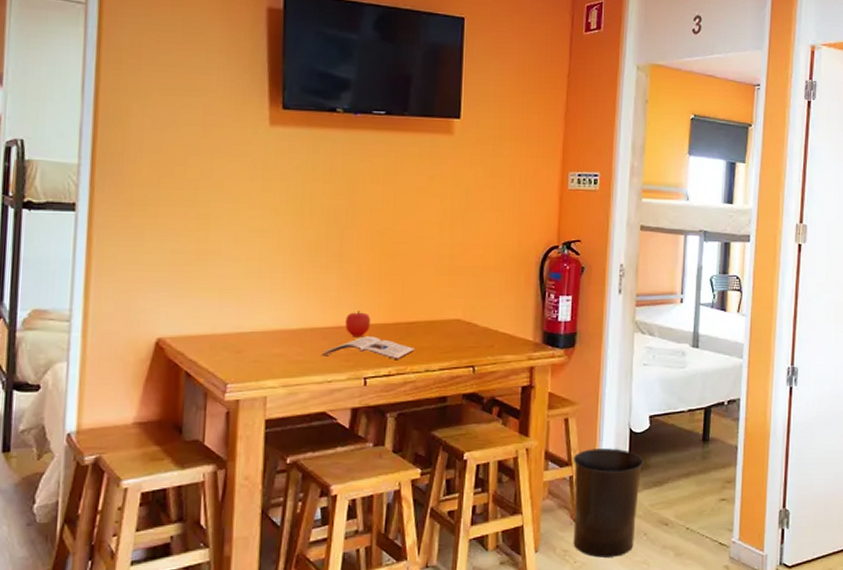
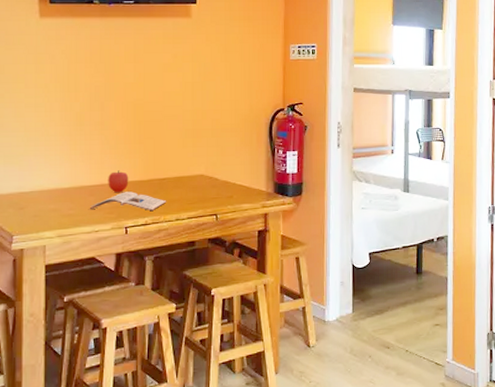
waste bin: present [573,448,644,558] -> none [304,282,366,378]

